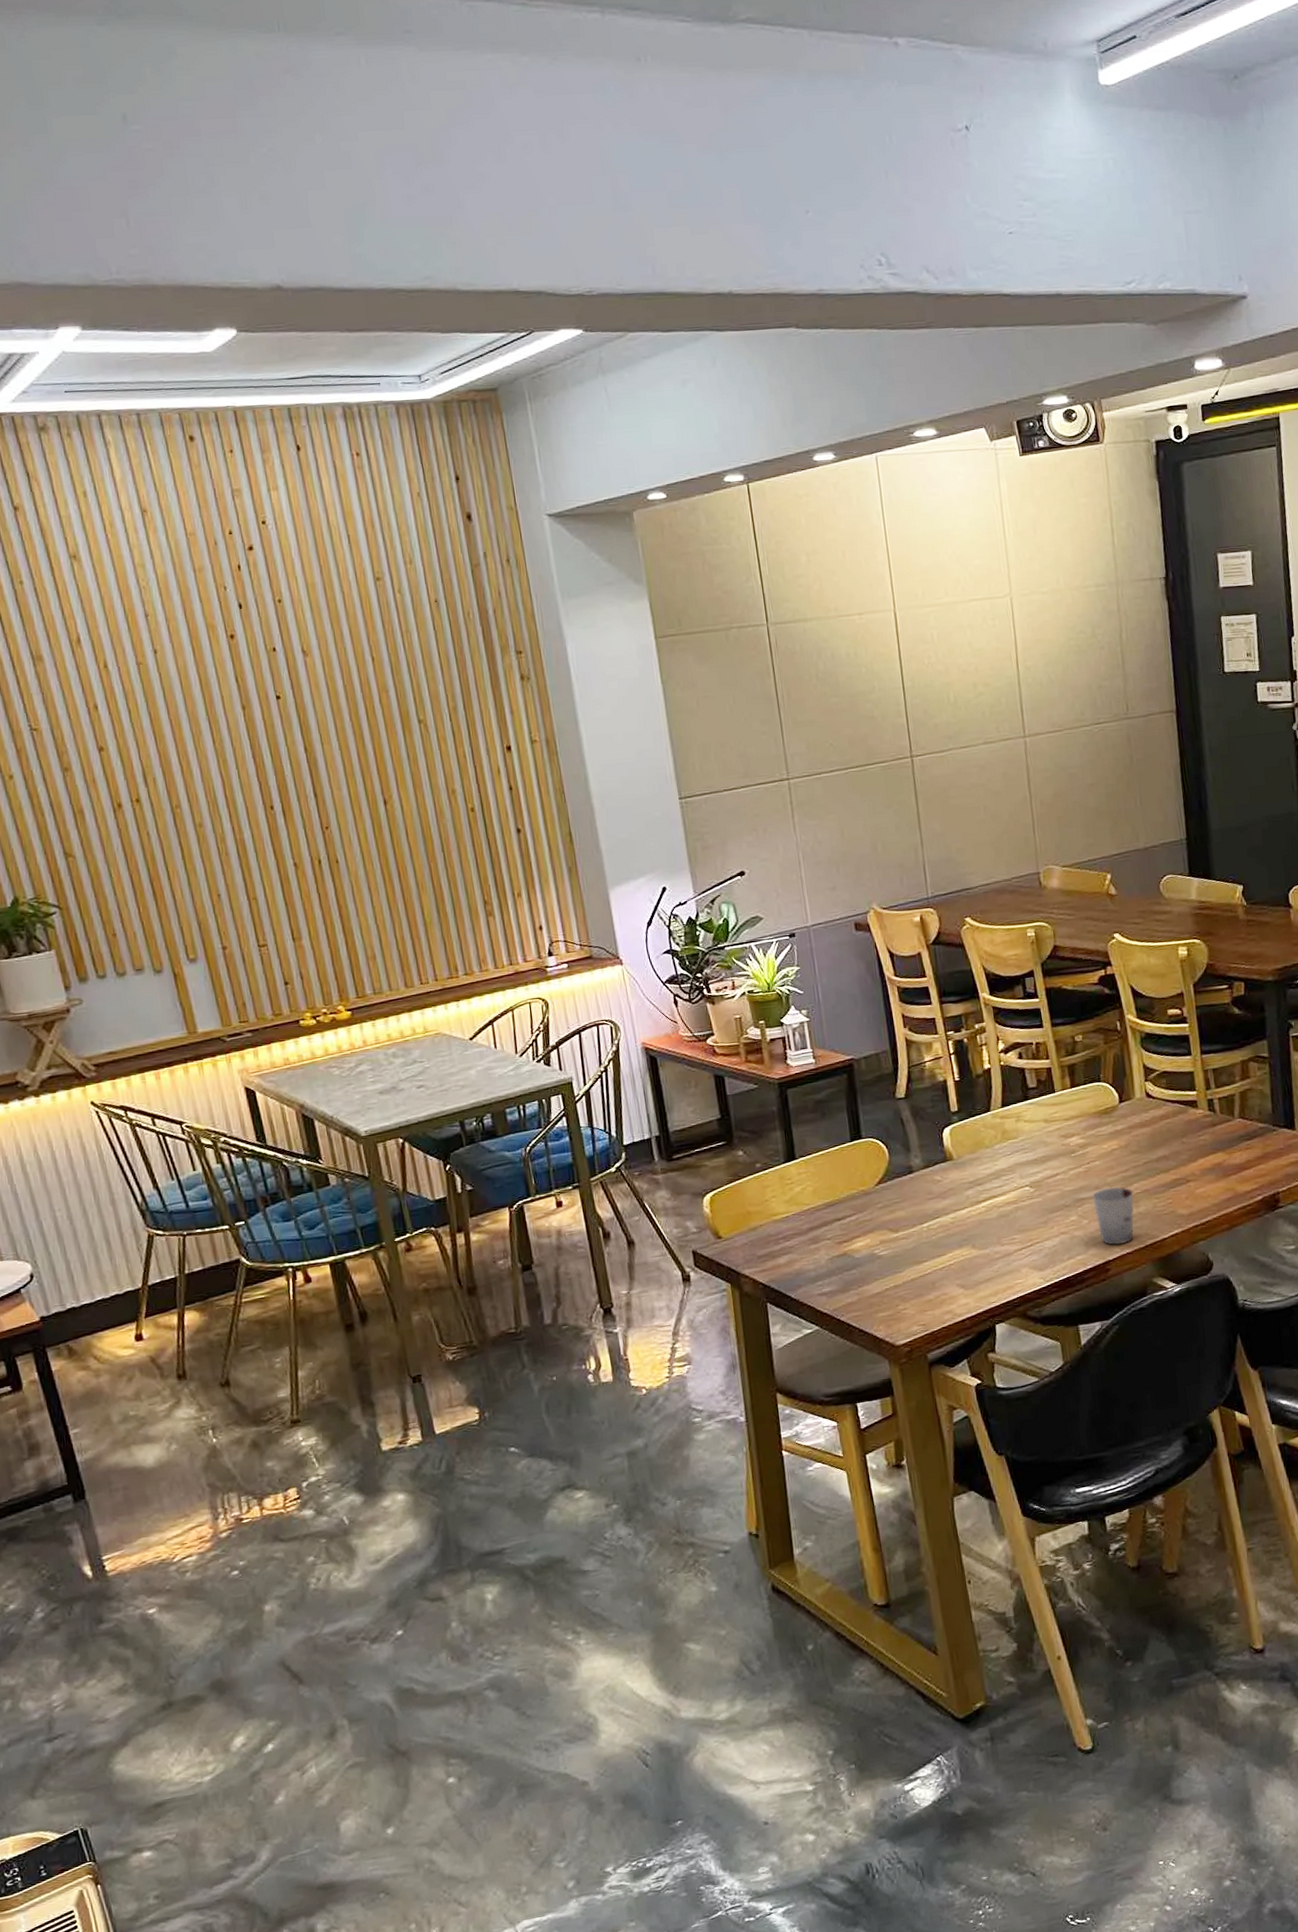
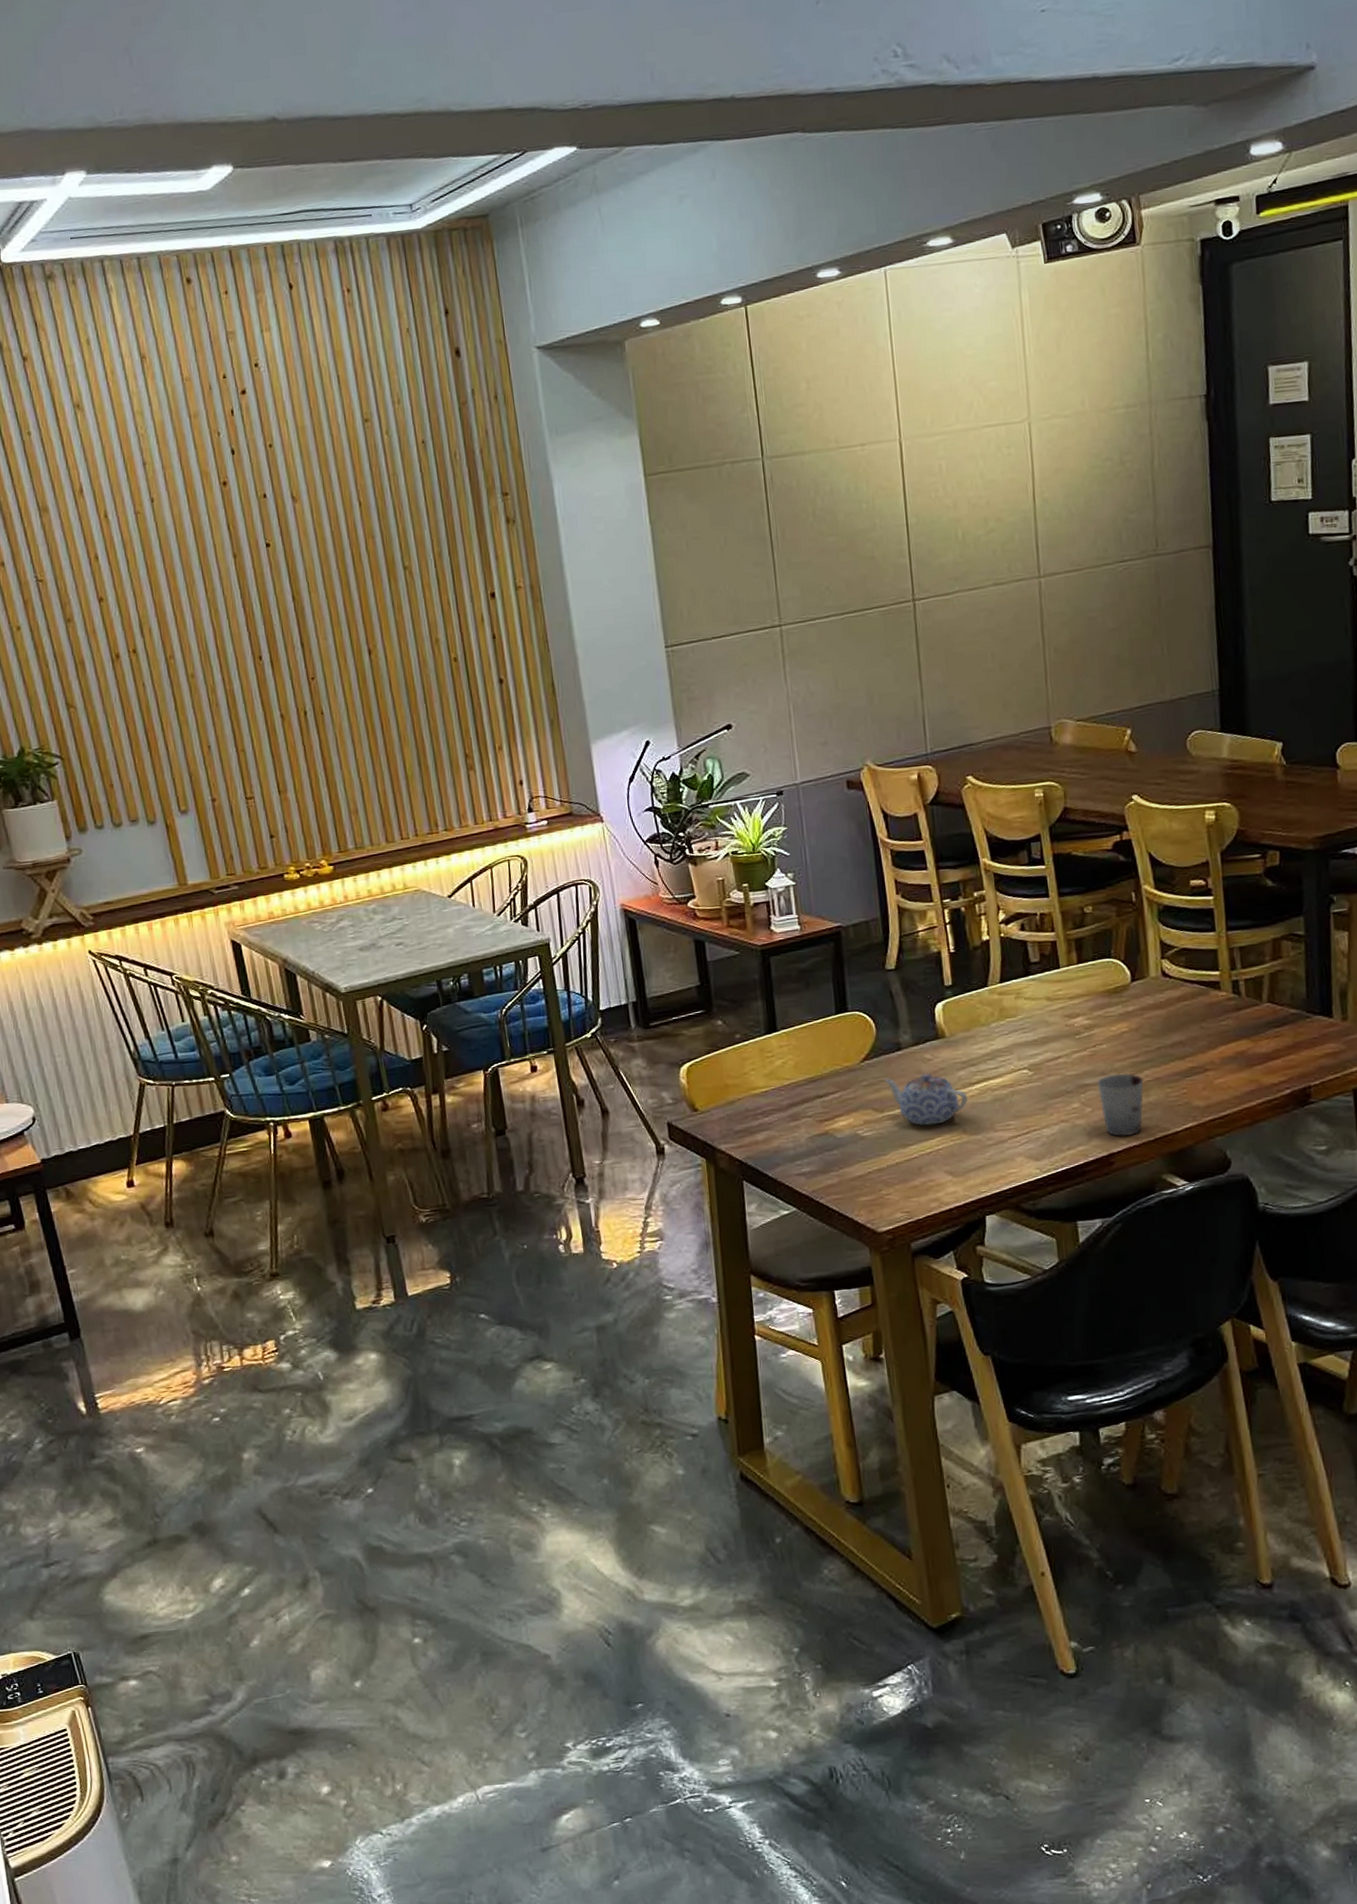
teapot: none [898,1193,977,1243] -> present [884,1073,969,1126]

